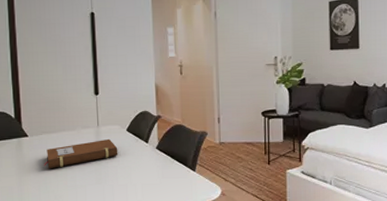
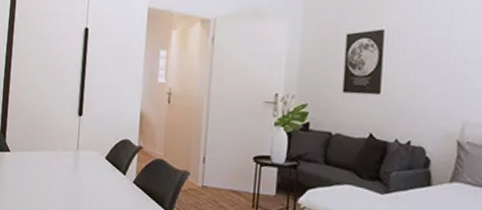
notebook: present [44,138,118,169] -> none [21,164,94,189]

